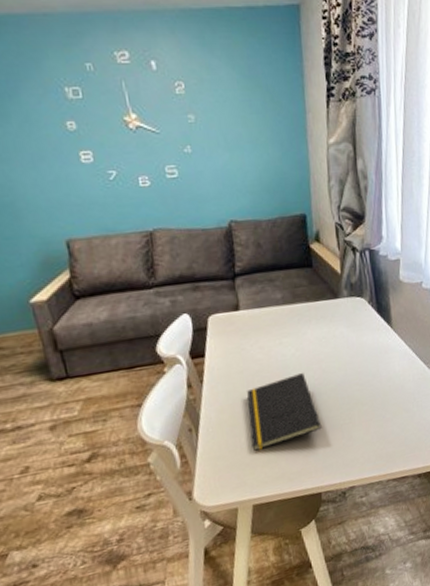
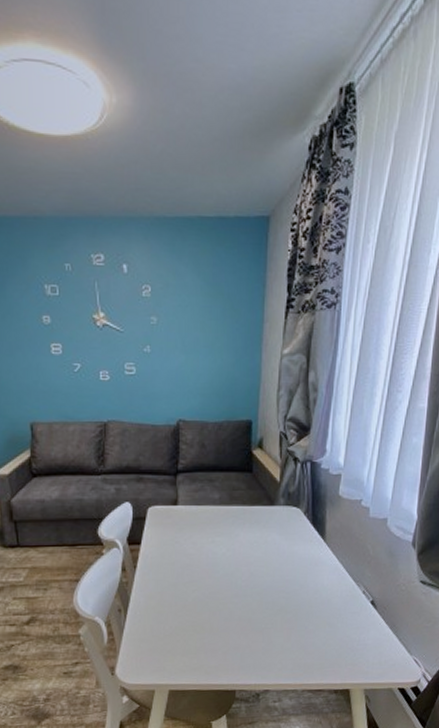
notepad: present [247,373,322,451] -> none [175,573,244,640]

